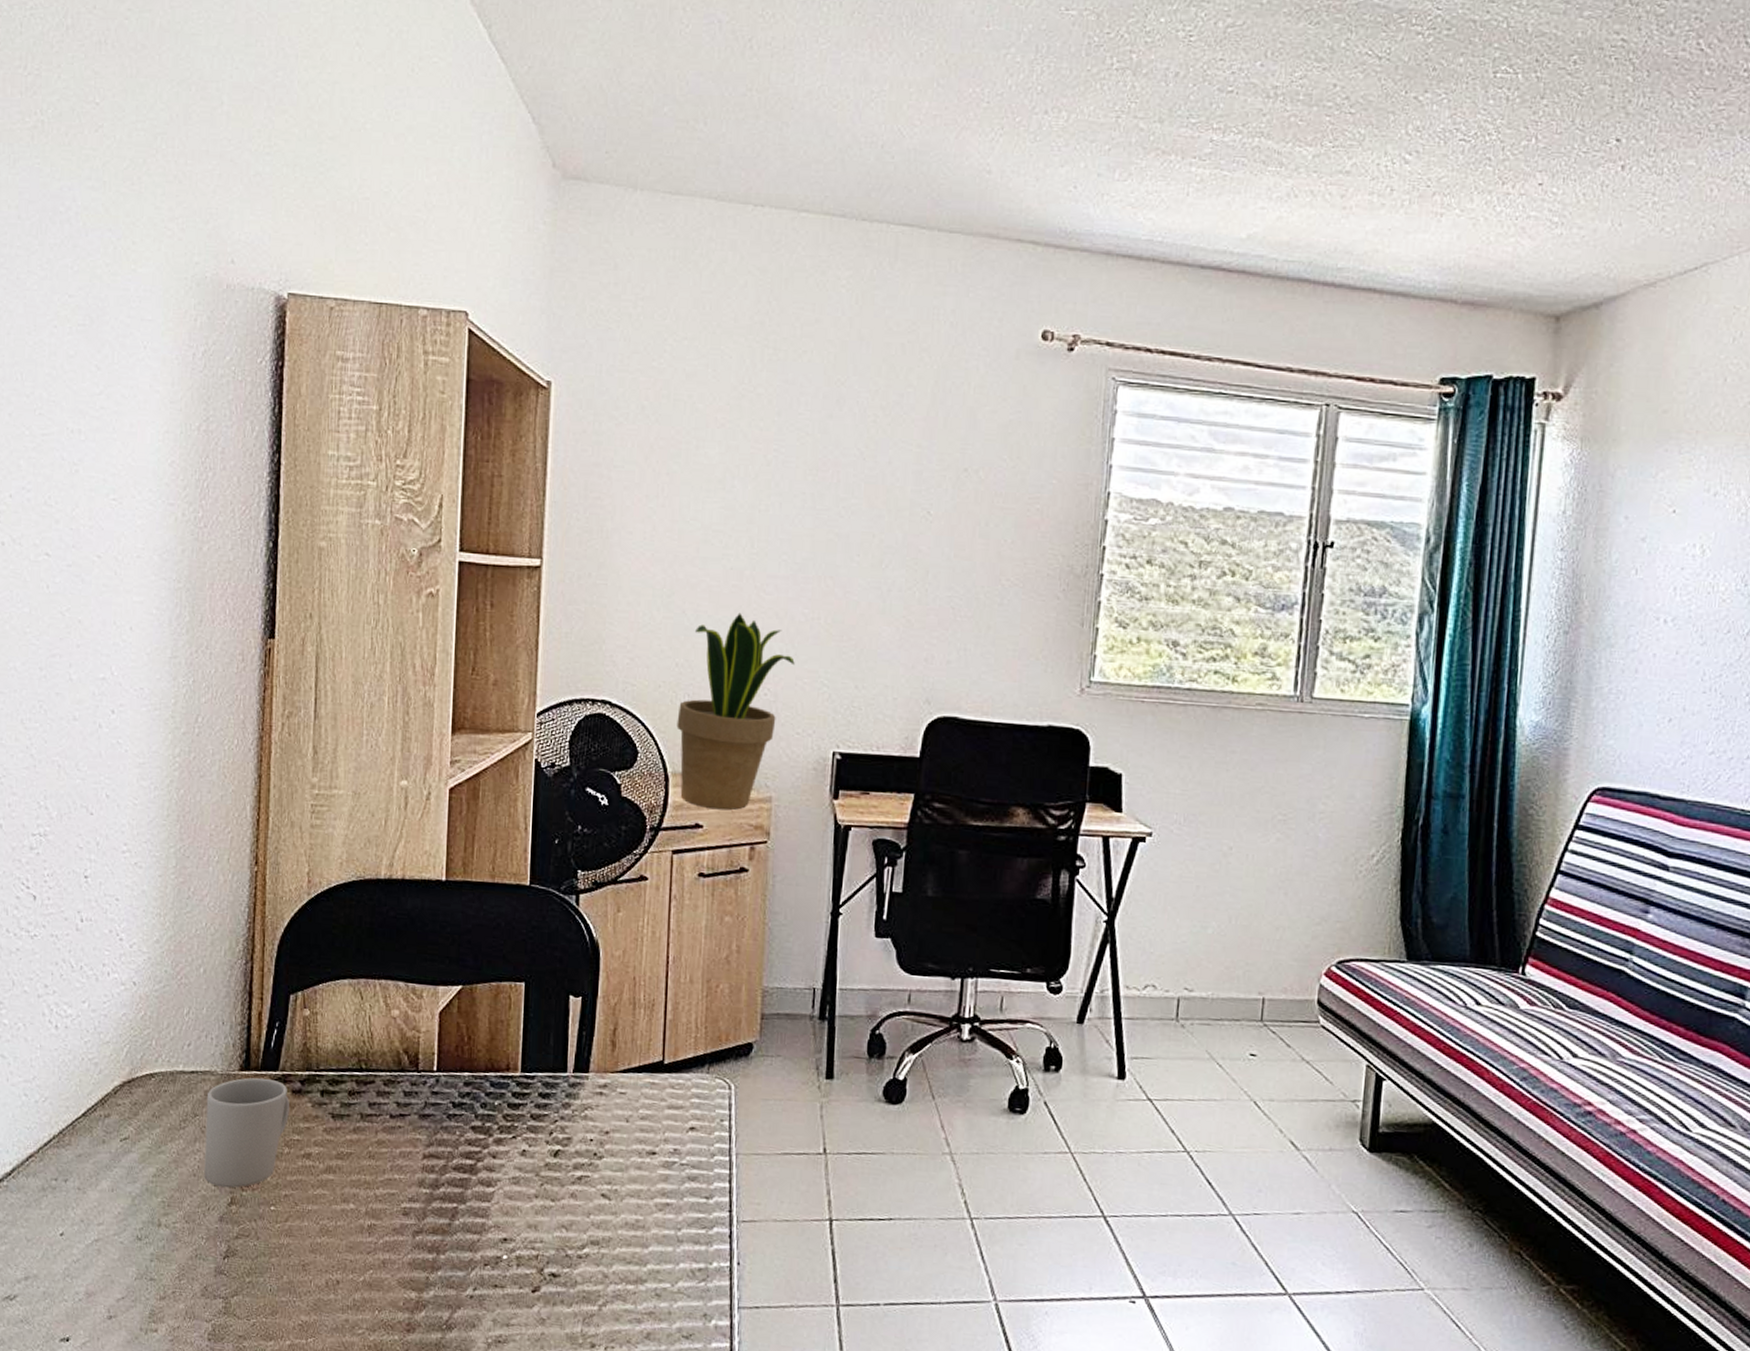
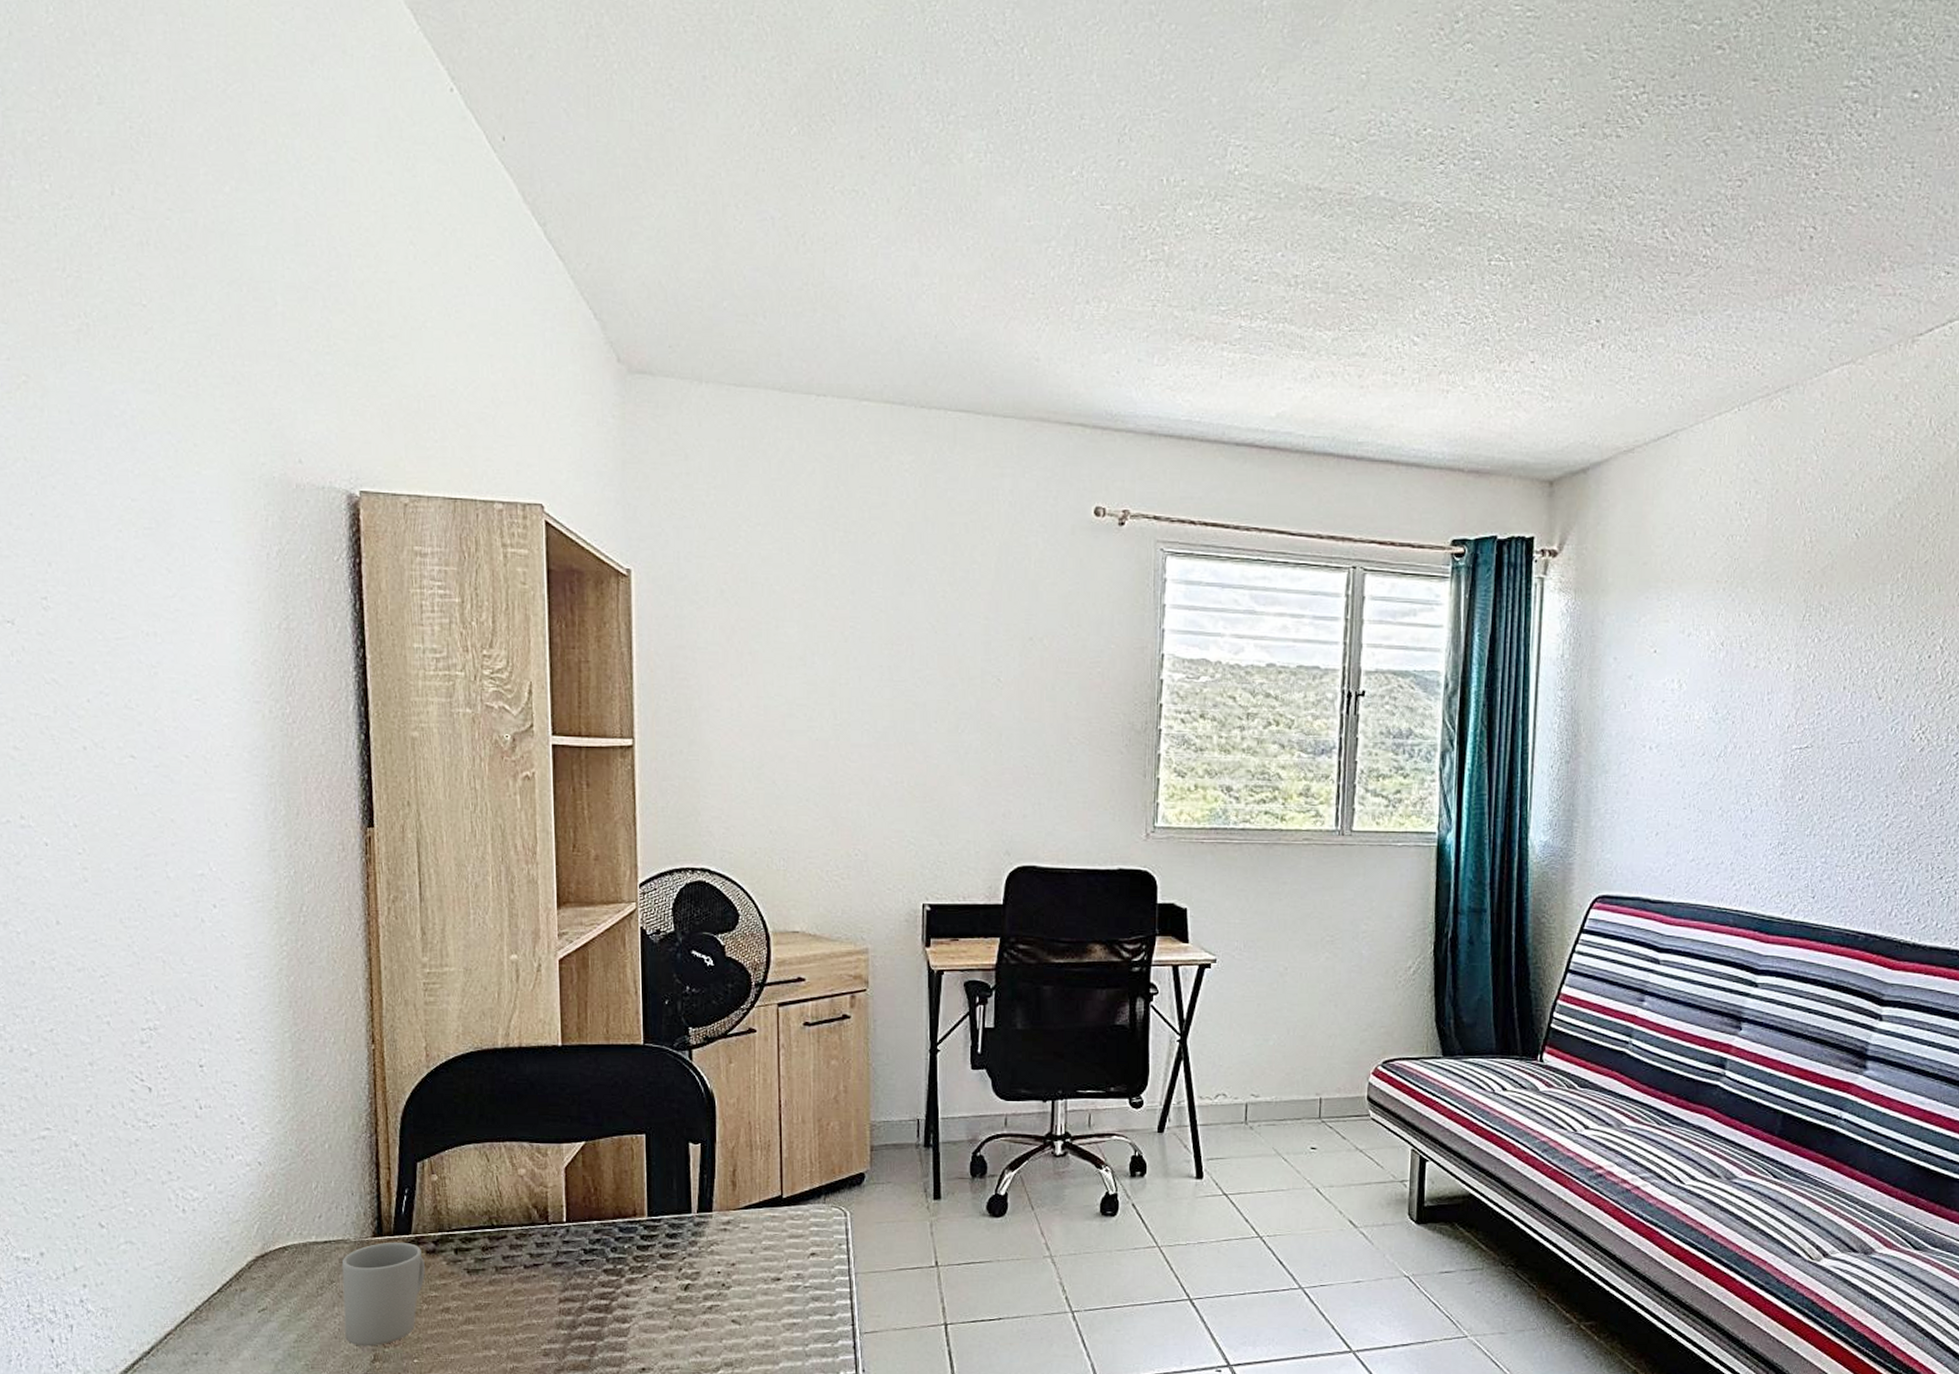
potted plant: present [676,613,795,810] -> none [774,780,882,962]

